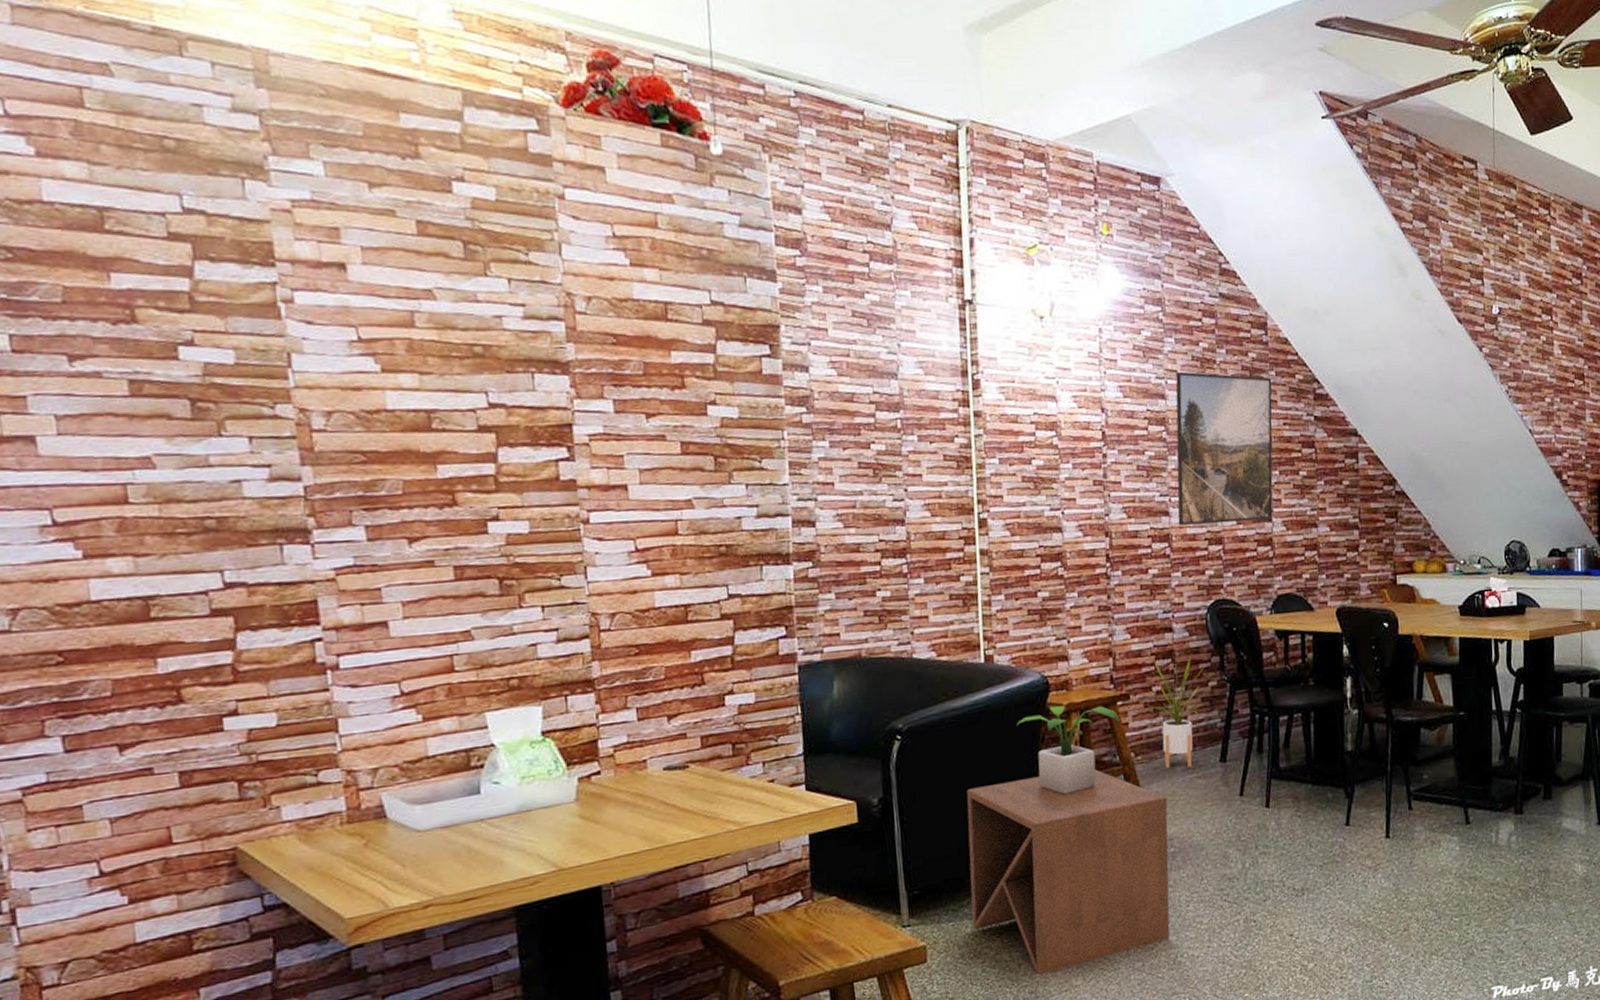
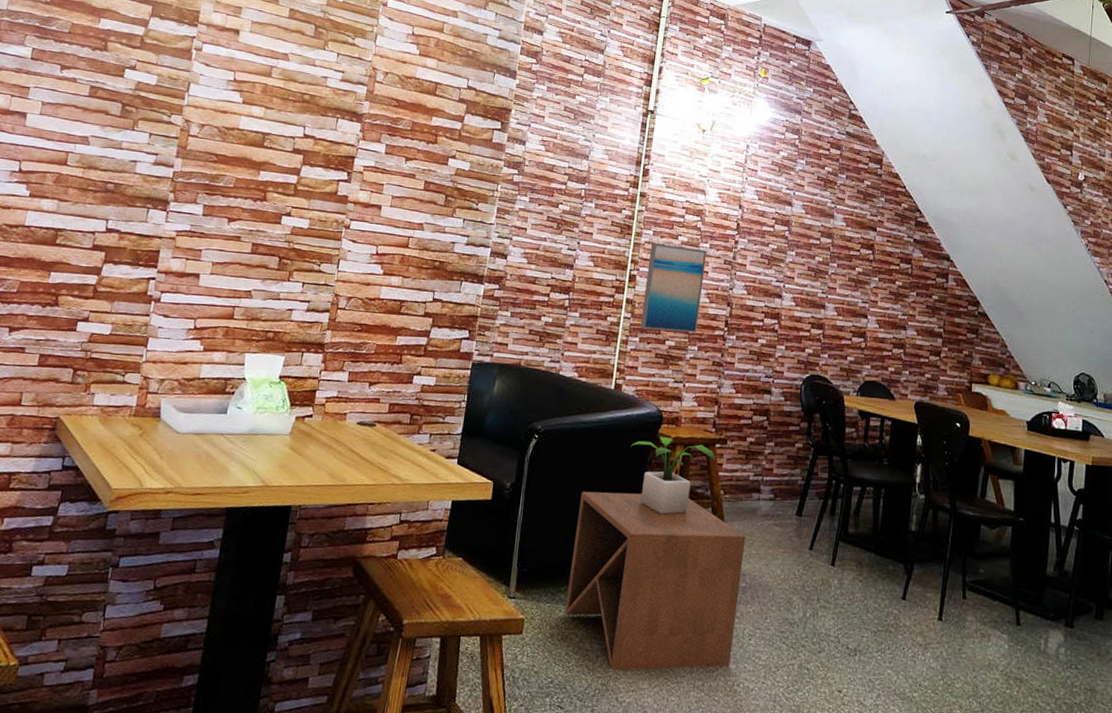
wall art: none [998,472,1074,583] -> present [639,243,708,333]
house plant: present [1148,655,1207,769] -> none [742,416,795,514]
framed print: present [1175,371,1273,526] -> none [788,186,881,316]

